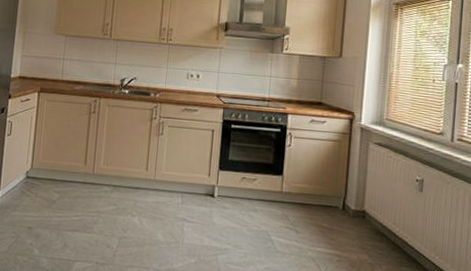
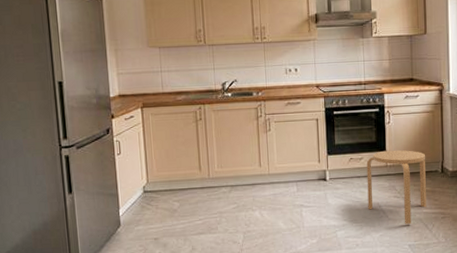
stool: none [255,175,327,261] -> present [366,150,427,224]

